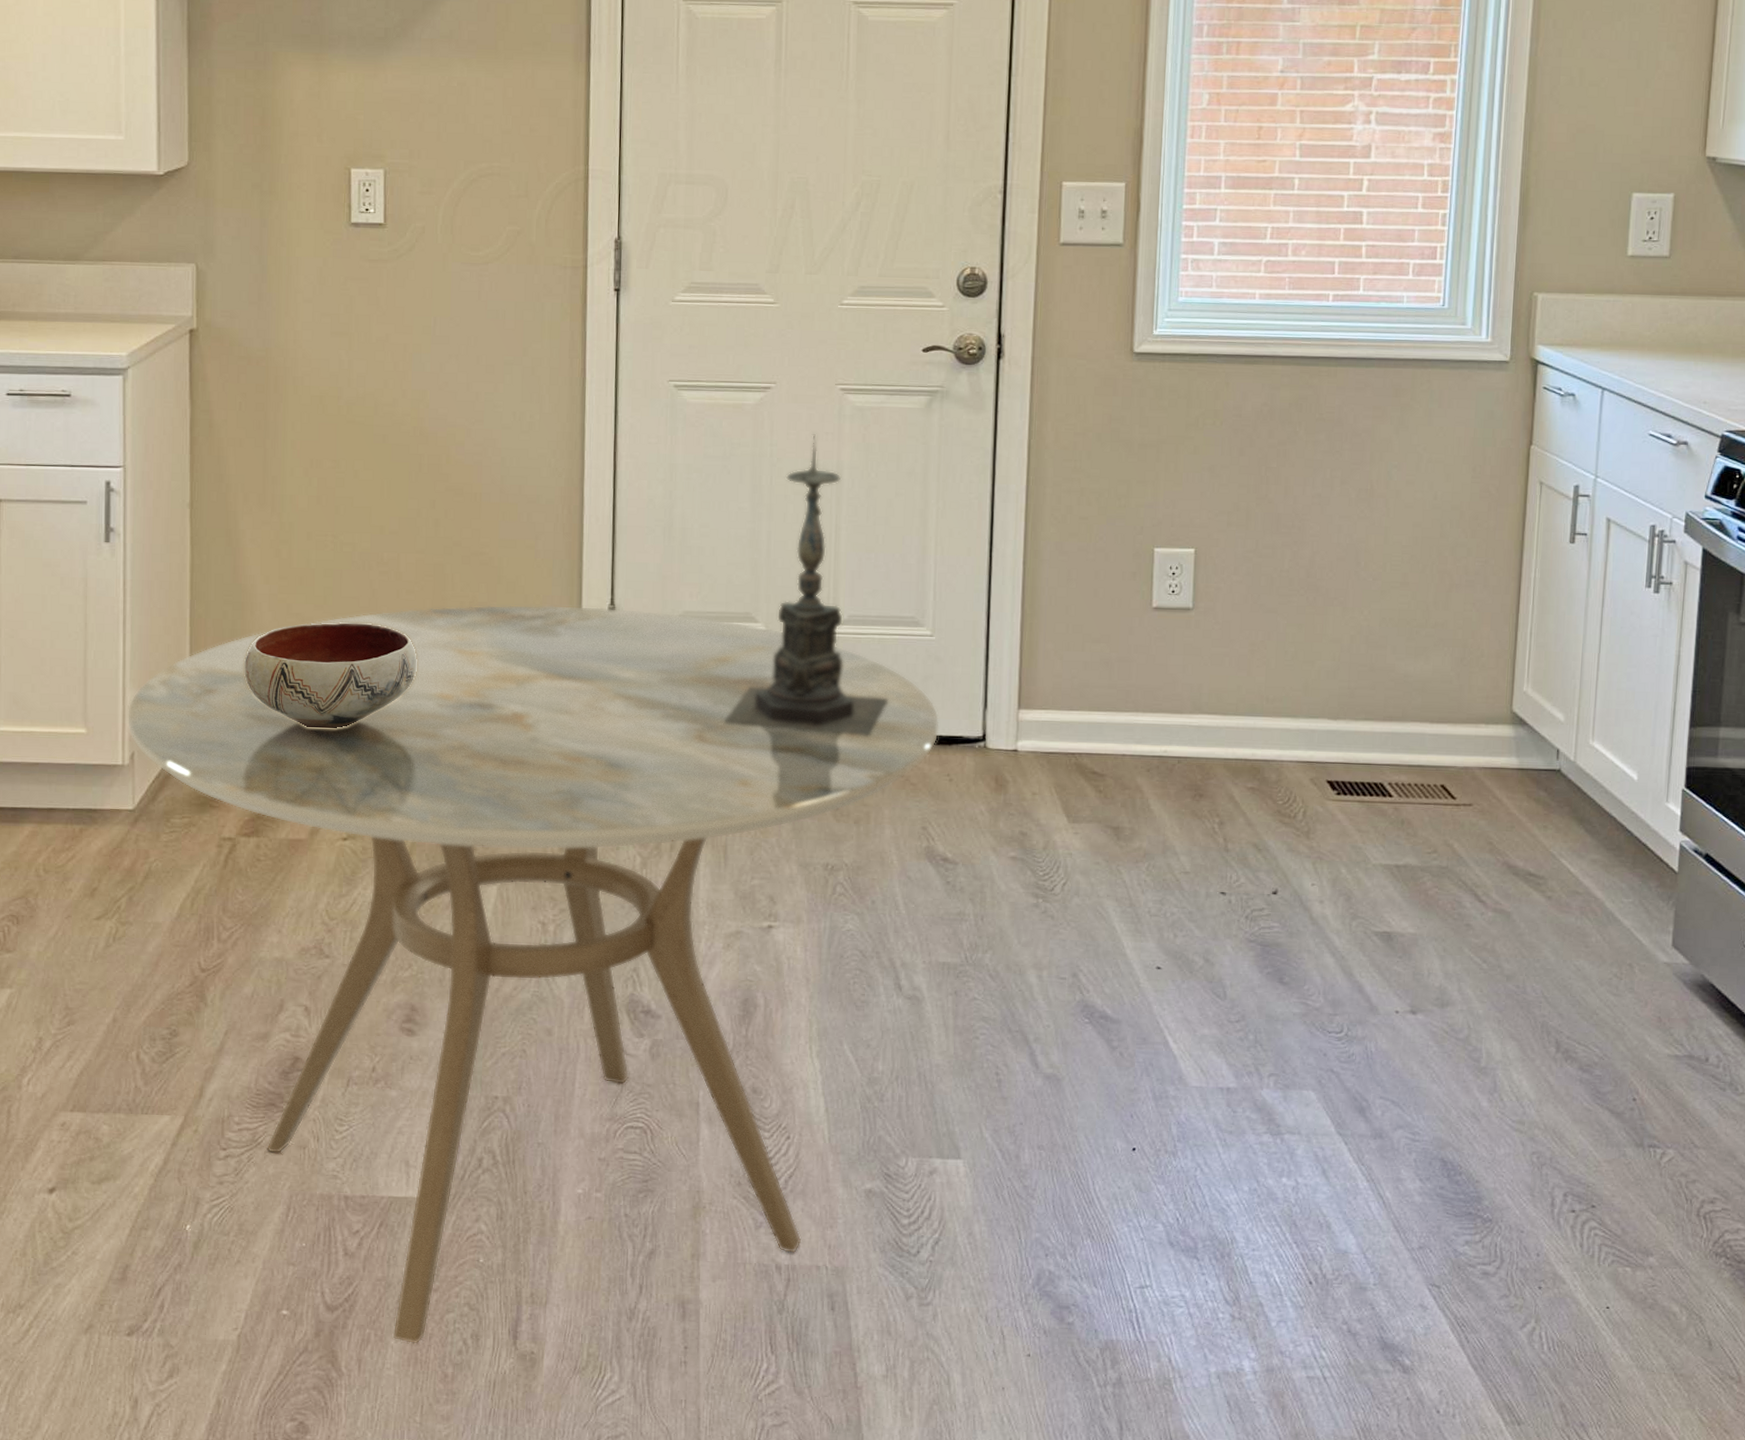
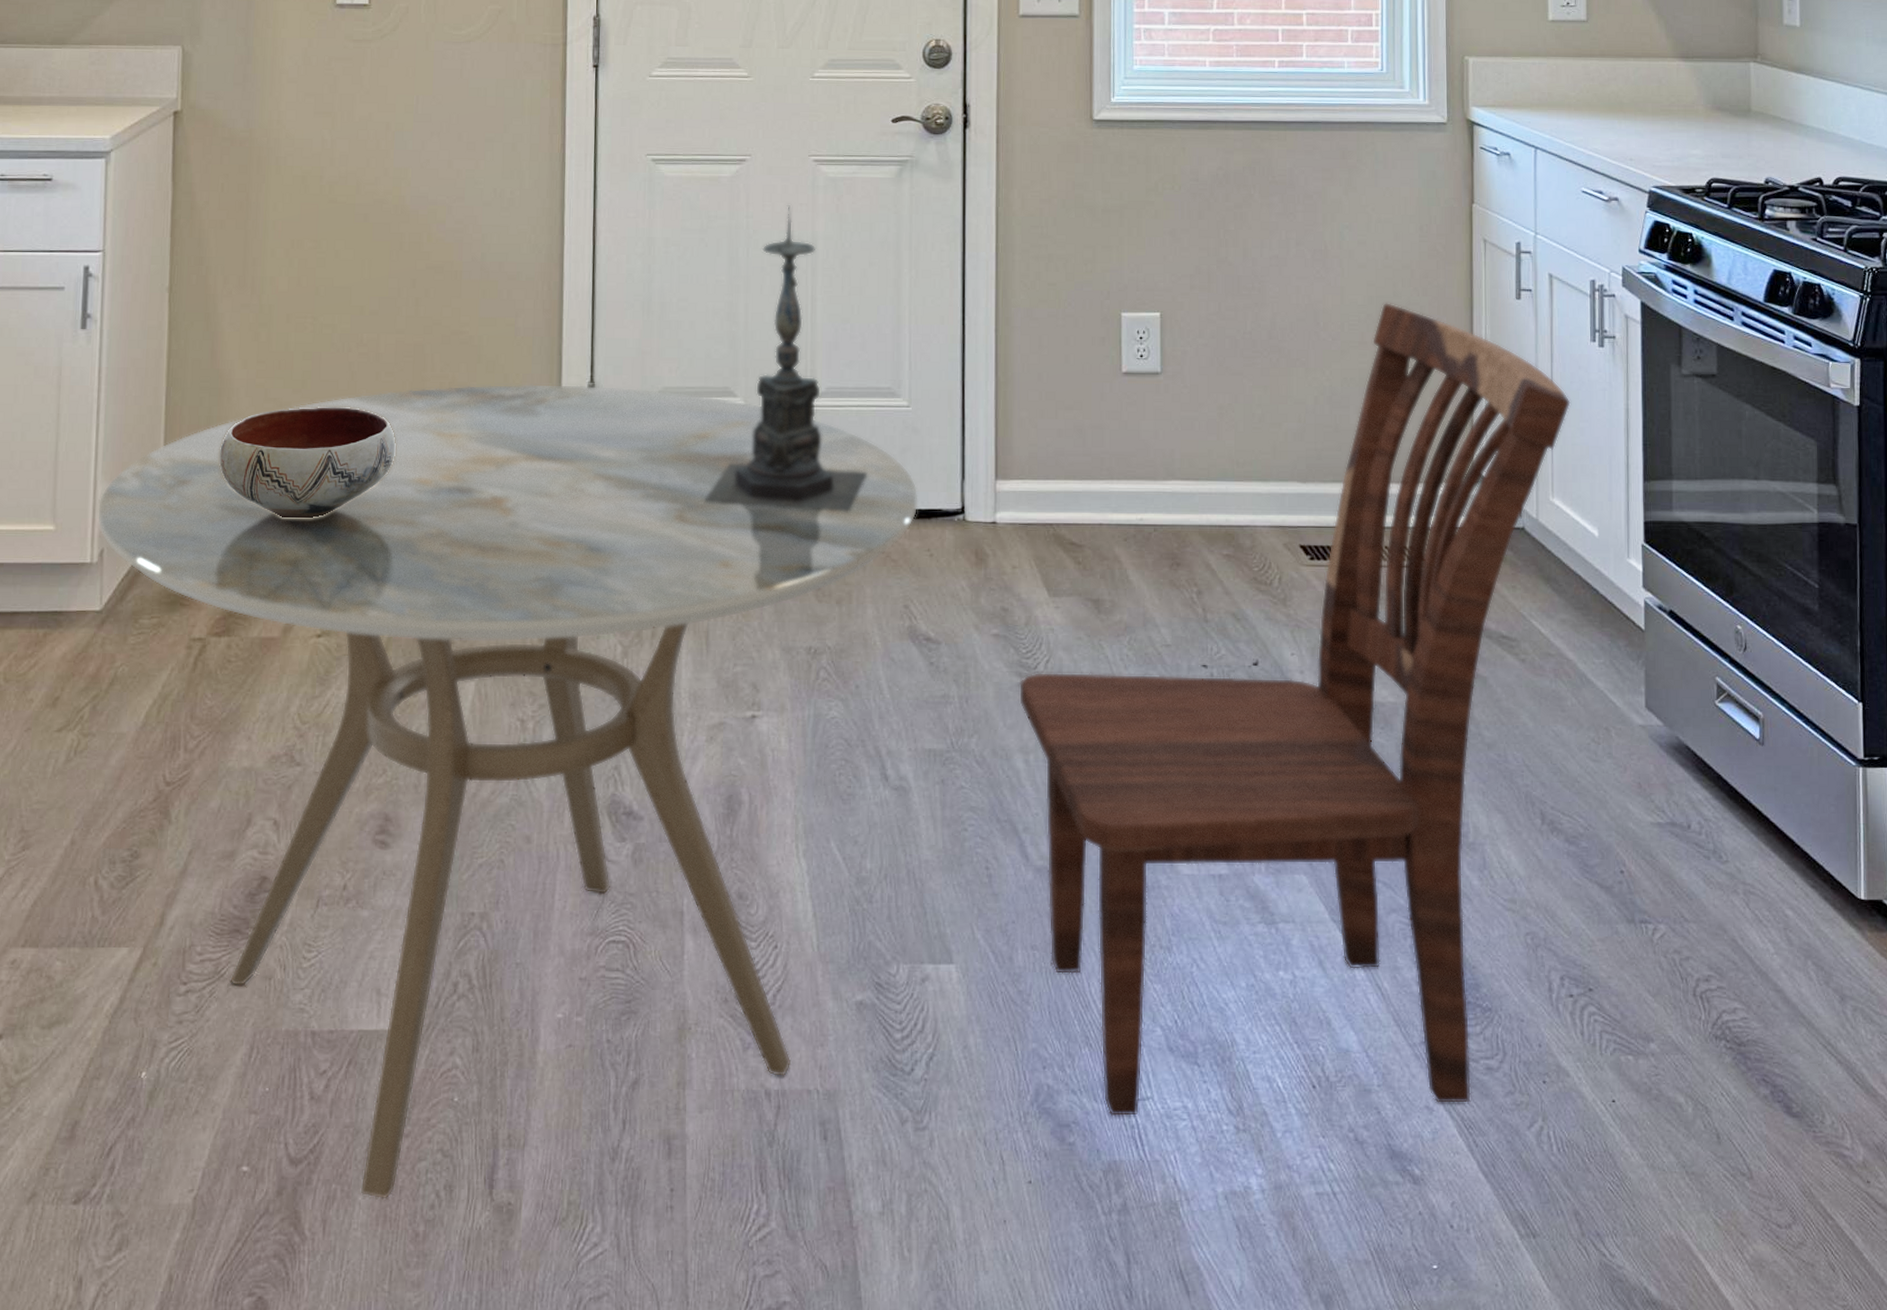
dining chair: none [1034,543,1619,1304] -> present [1018,302,1571,1117]

